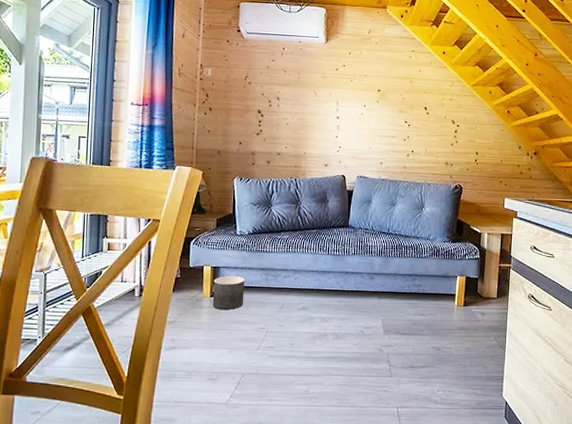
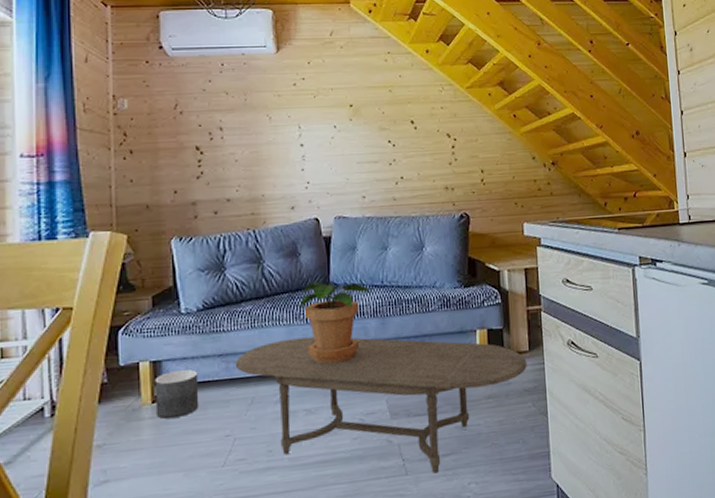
coffee table: none [272,264,494,379] -> present [235,337,527,474]
potted plant: none [324,223,379,287] -> present [299,281,371,364]

